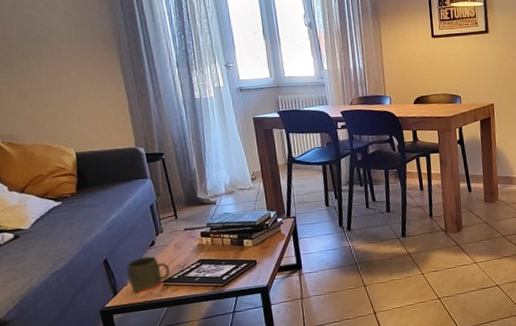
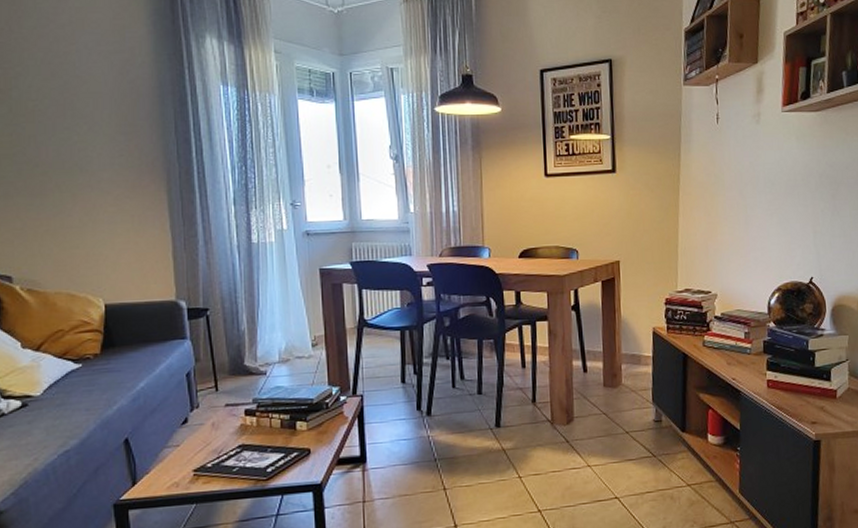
mug: present [126,256,170,293] -> none [151,437,202,483]

